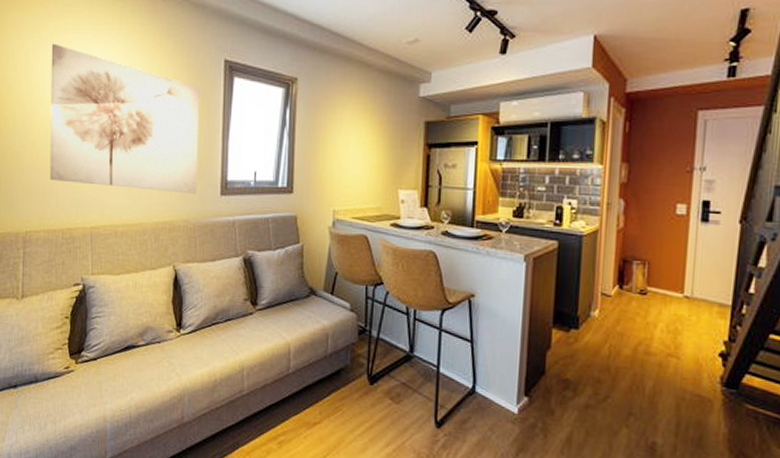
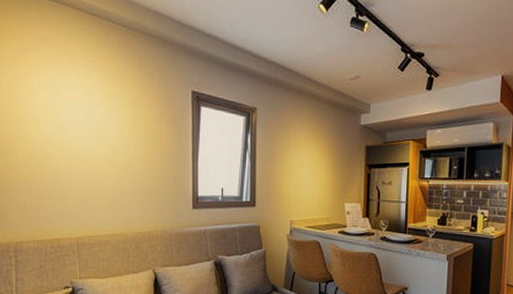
wall art: present [50,43,199,194] -> none [31,73,171,208]

